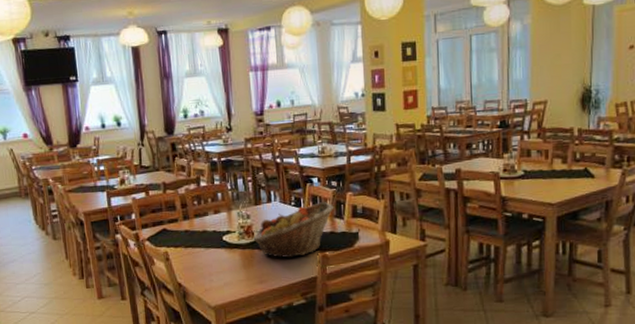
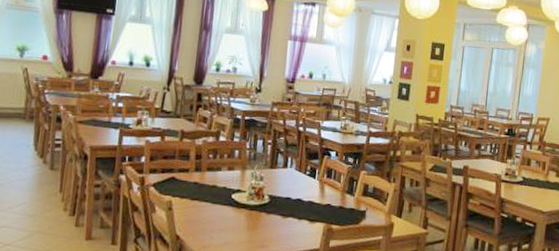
fruit basket: present [253,202,334,259] -> none [262,176,347,227]

